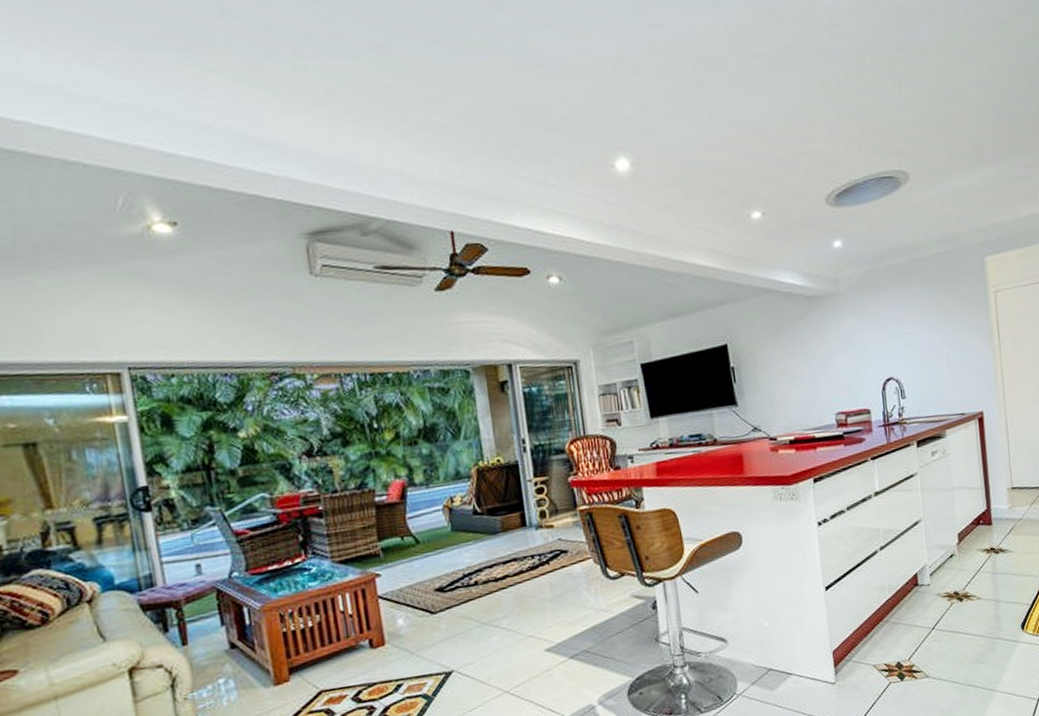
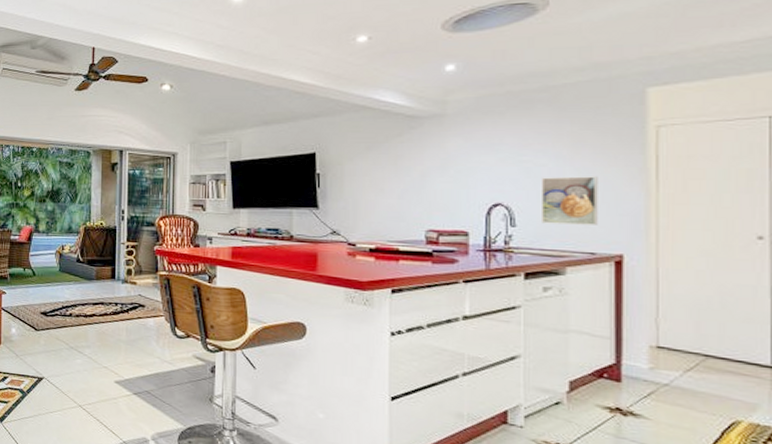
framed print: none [919,342,964,392] -> present [540,176,598,225]

